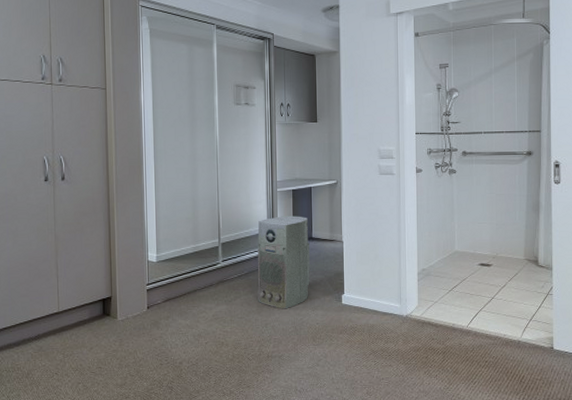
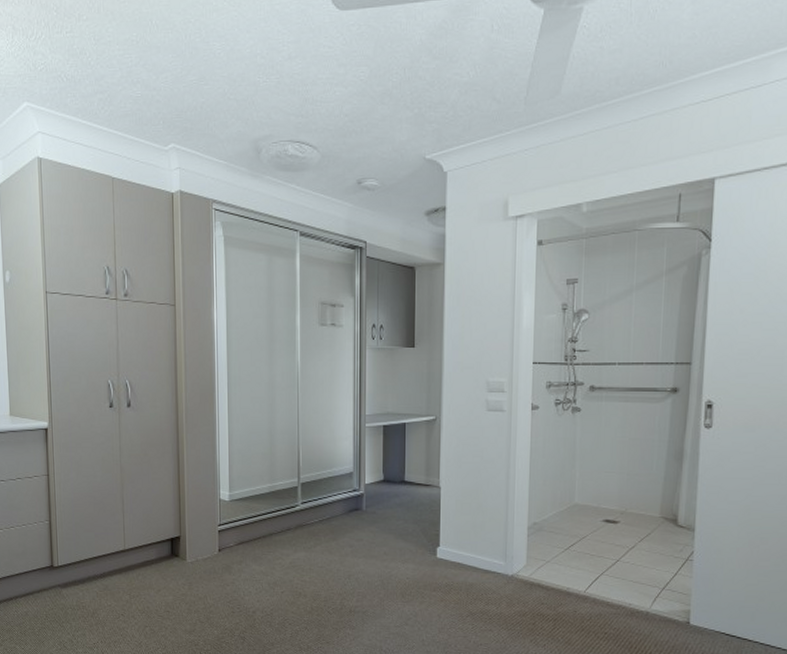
air purifier: present [257,216,311,309] -> none [340,455,402,560]

